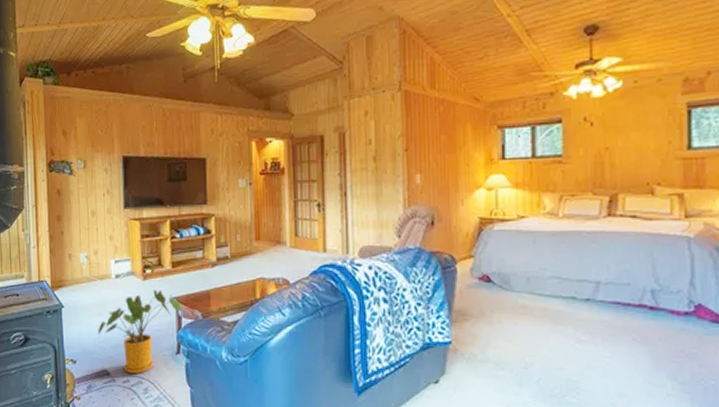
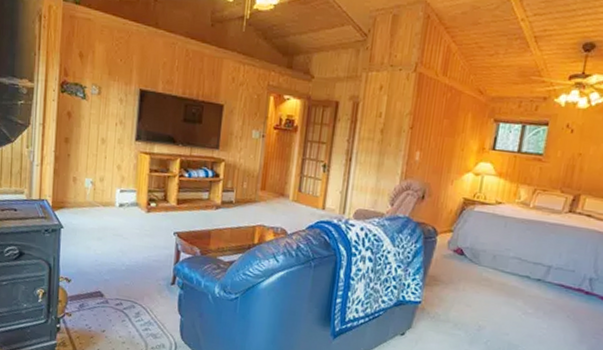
house plant: present [98,290,182,375] -> none [95,223,182,299]

